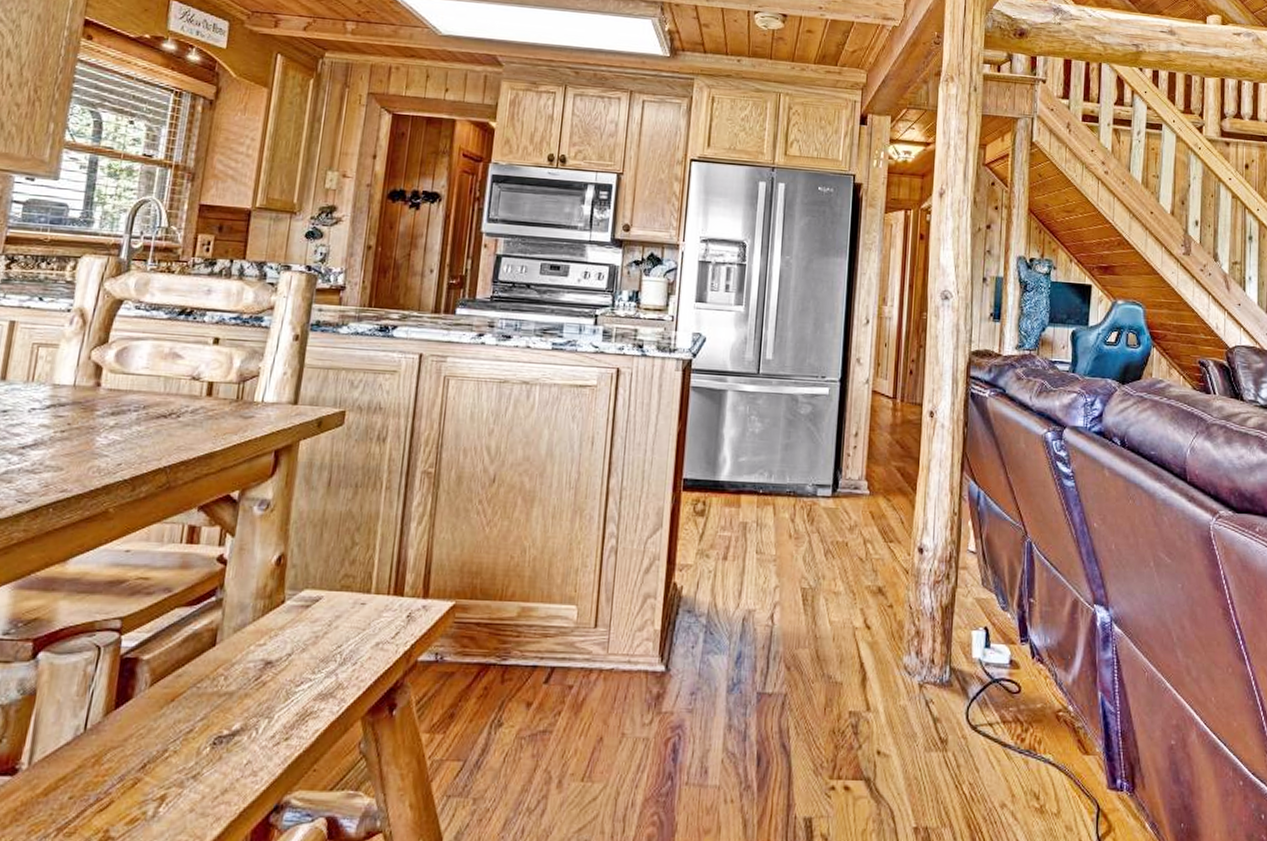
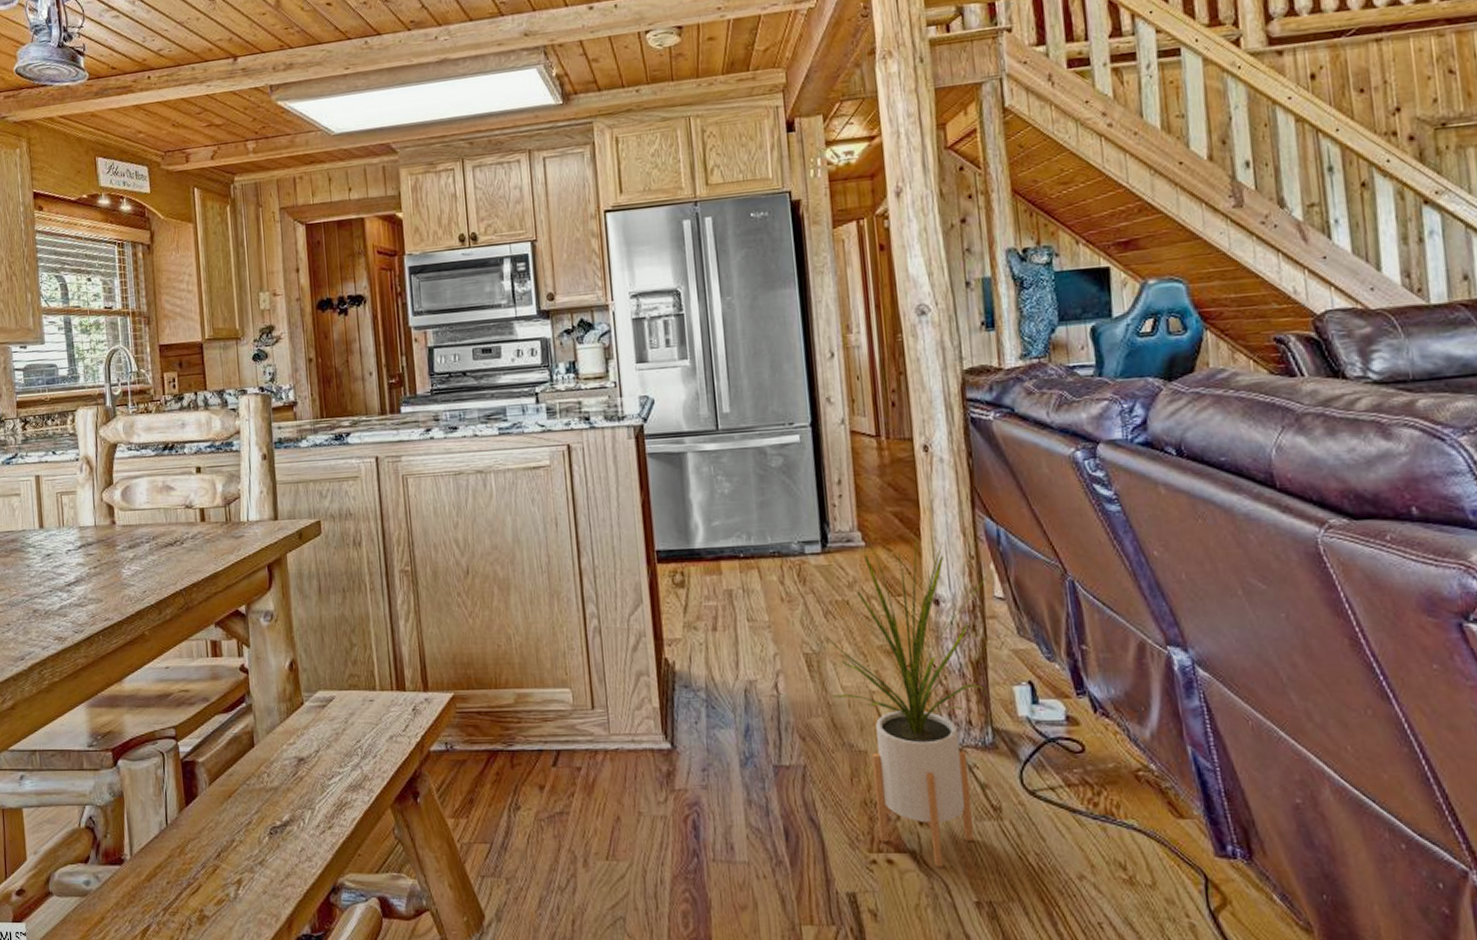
house plant: none [820,489,965,795] -> present [822,537,993,868]

